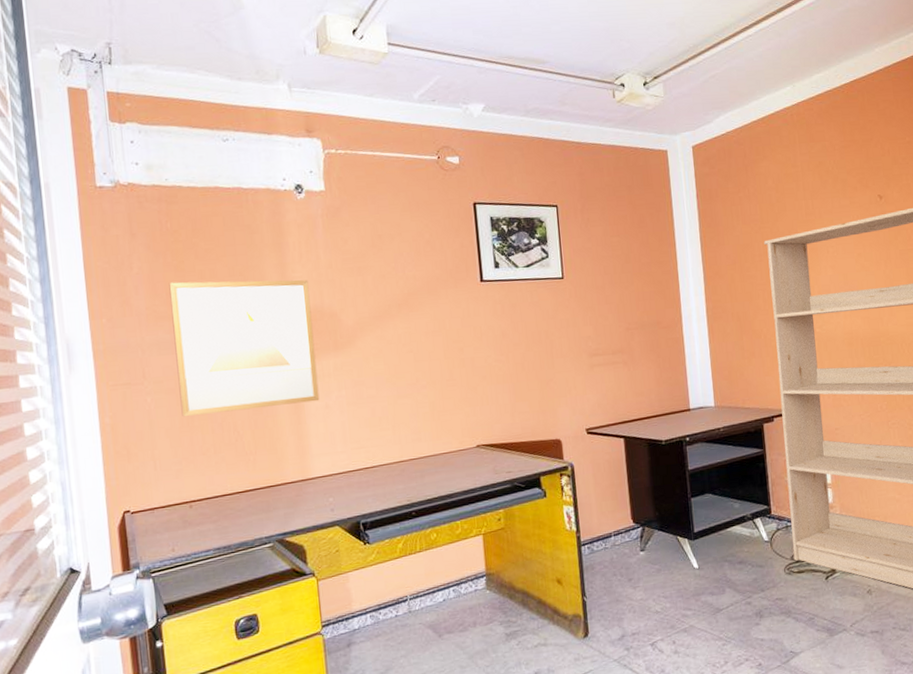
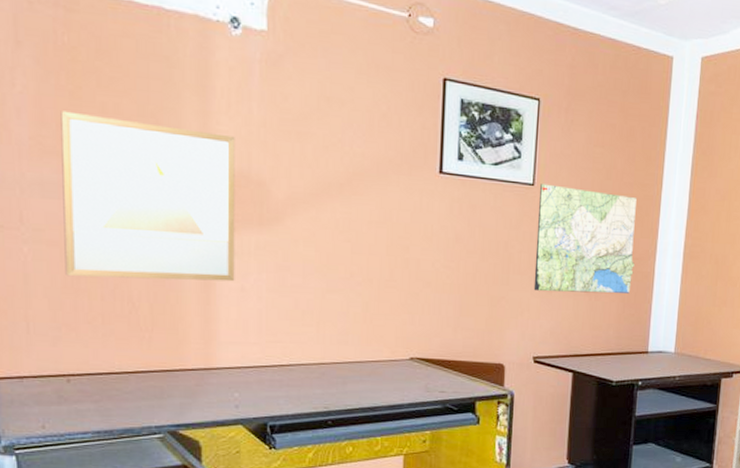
road map: none [569,274,665,370] -> present [533,184,637,294]

